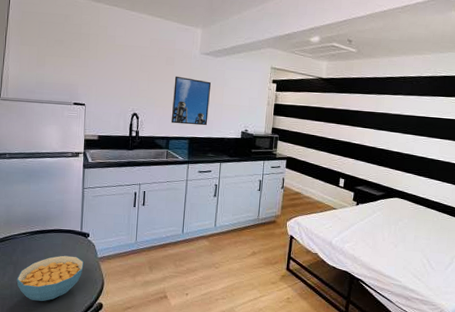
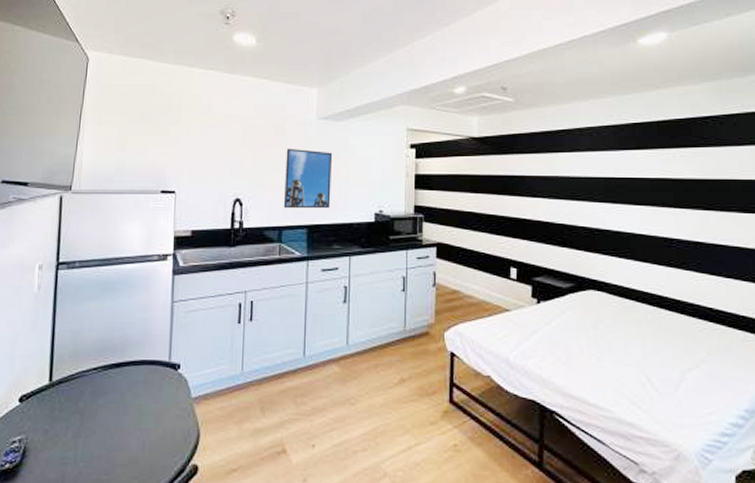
cereal bowl: present [16,255,84,301] -> none [83,397,173,465]

